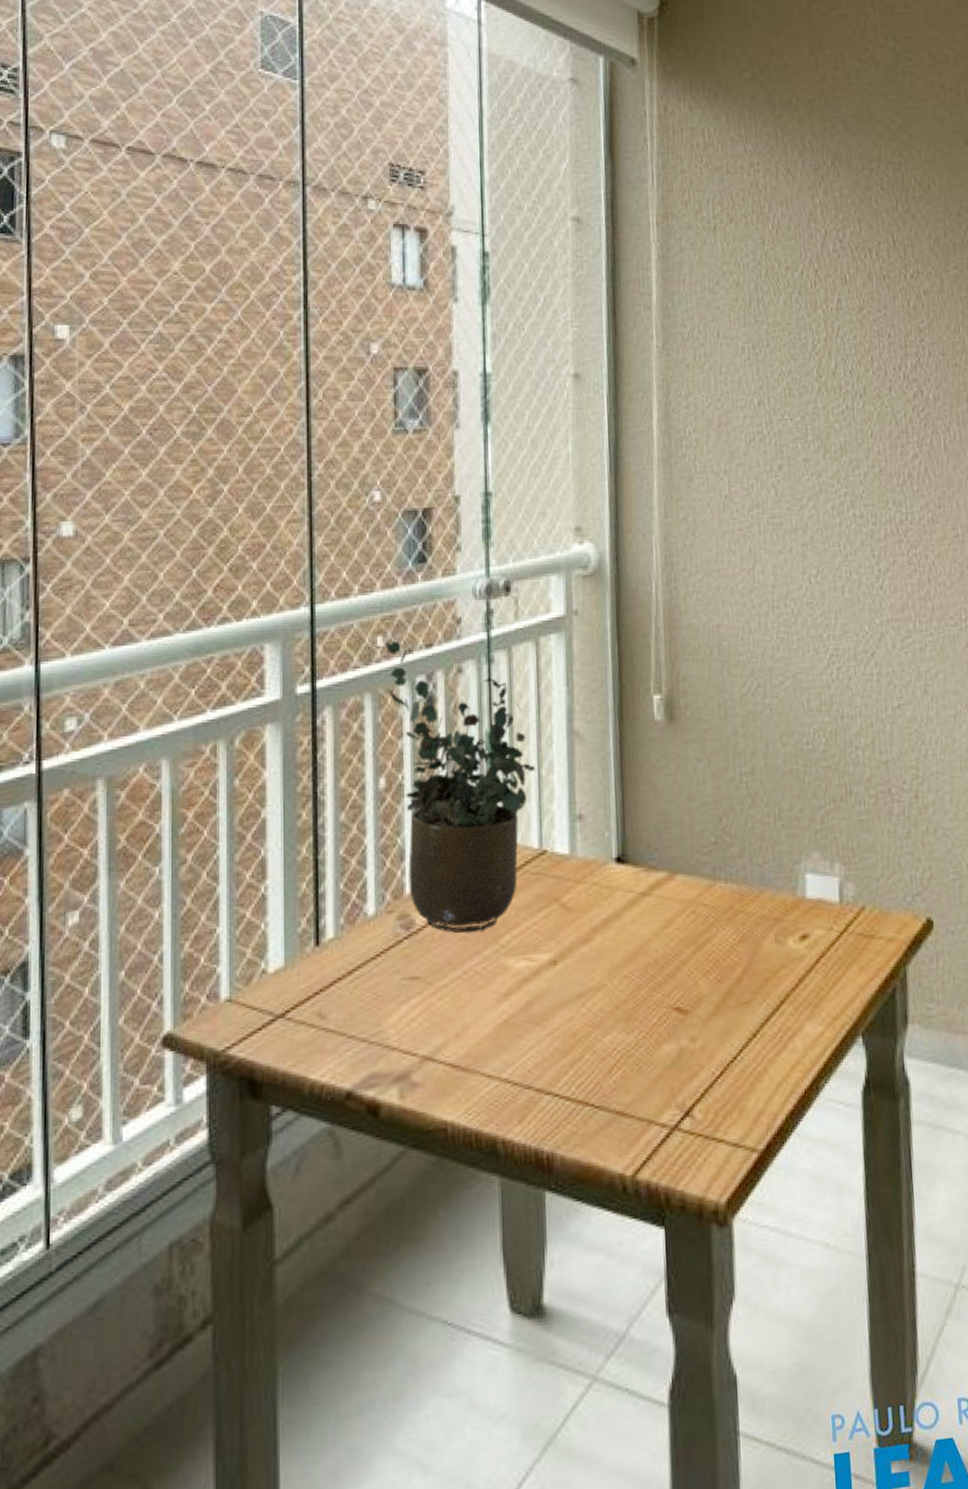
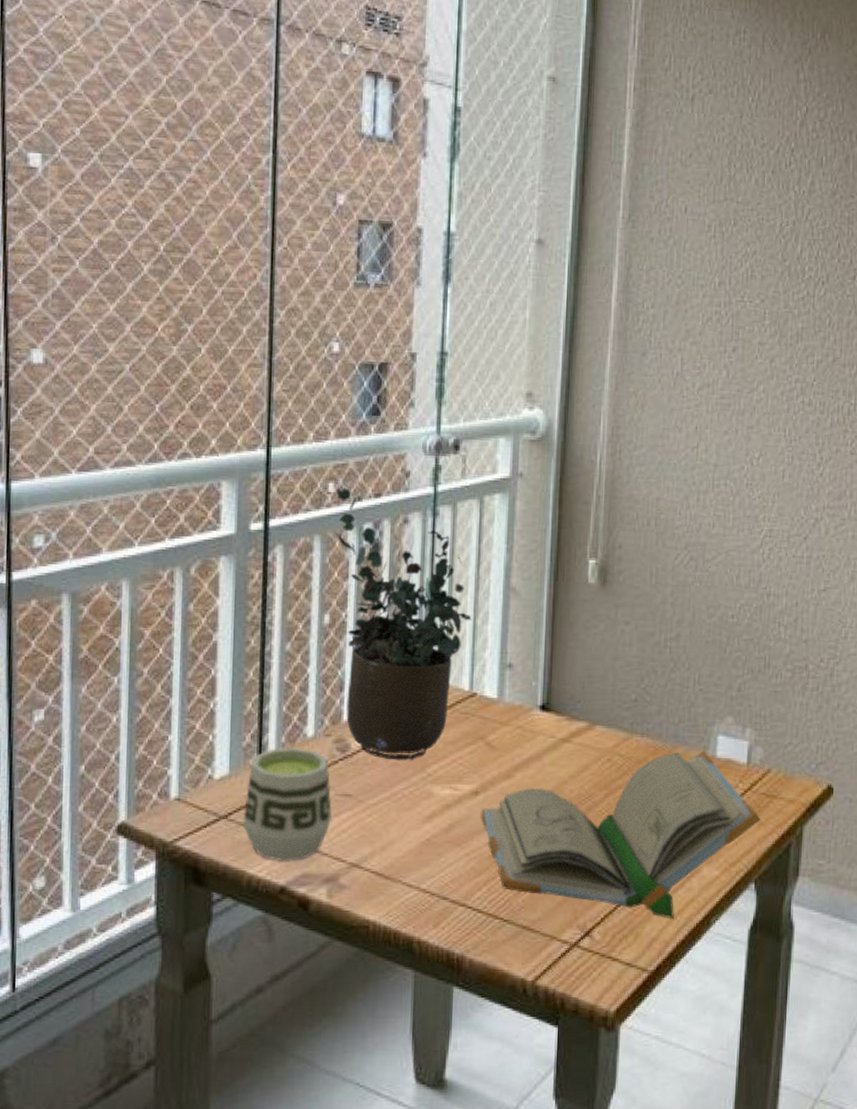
cup: none [301,928,399,1062] -> present [243,746,332,862]
book: none [561,892,861,1087] -> present [481,751,761,919]

